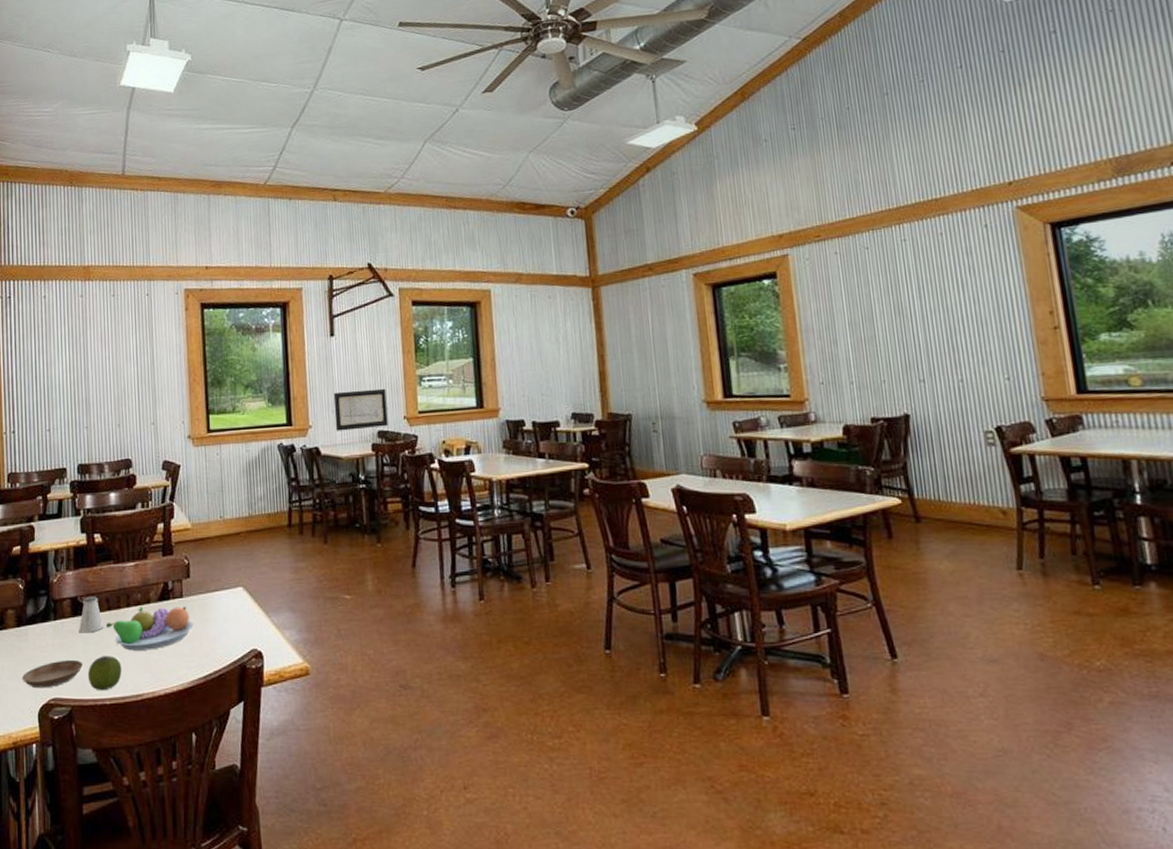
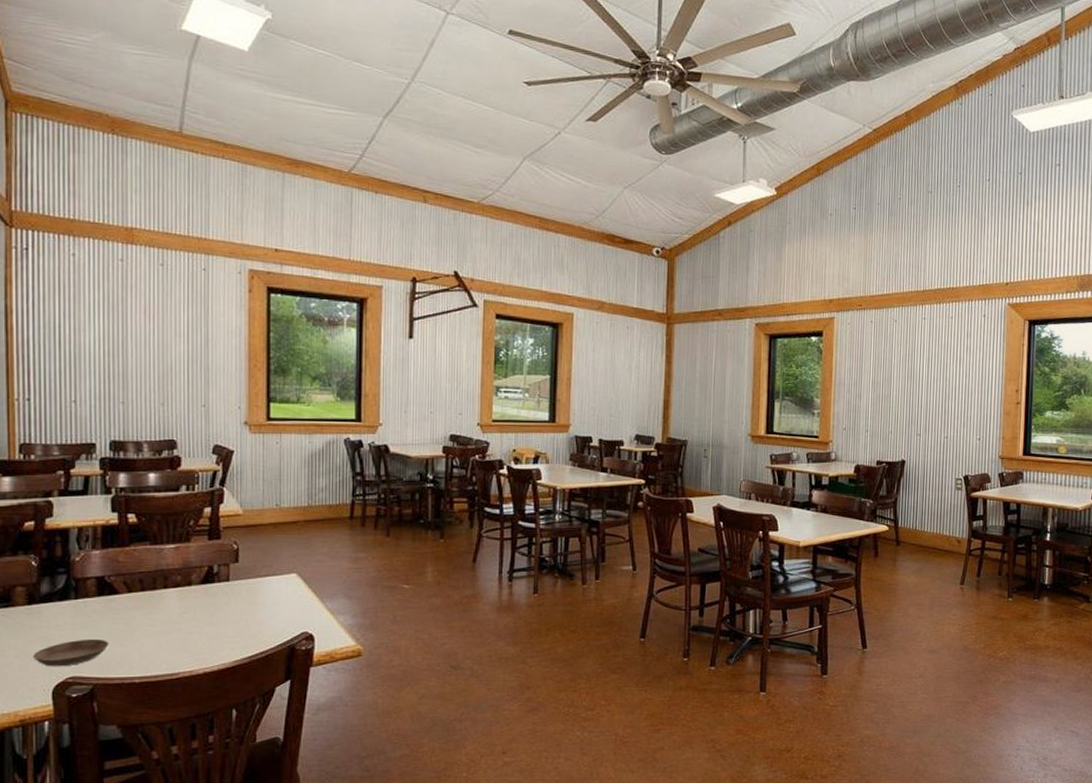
saltshaker: present [79,596,104,633] -> none [105,577,136,613]
apple: present [87,655,122,690] -> none [114,635,155,669]
fruit bowl: present [105,605,194,651] -> none [137,587,240,631]
wall art: present [333,388,388,431] -> none [407,393,462,432]

